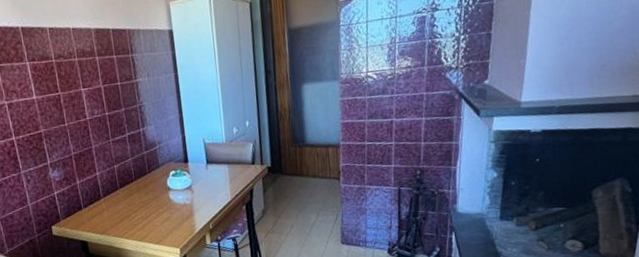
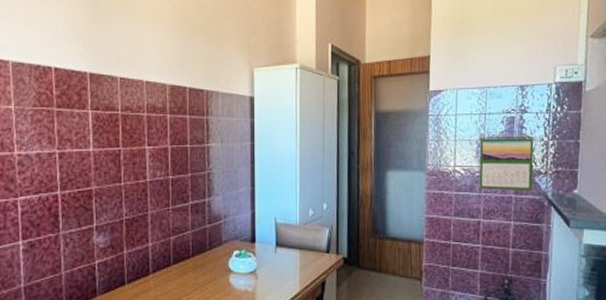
calendar: none [391,31,445,91] -> present [479,134,534,191]

